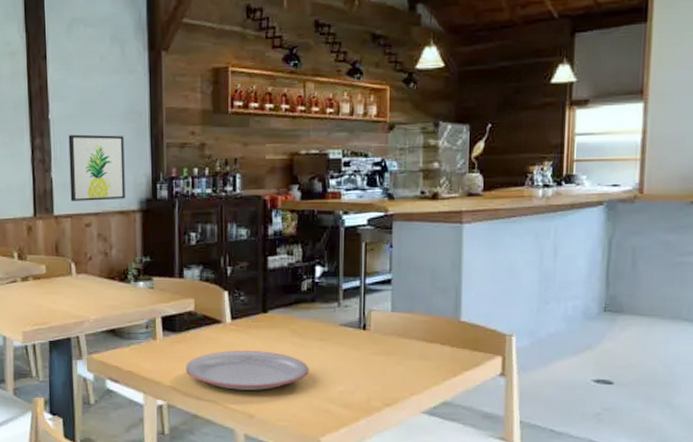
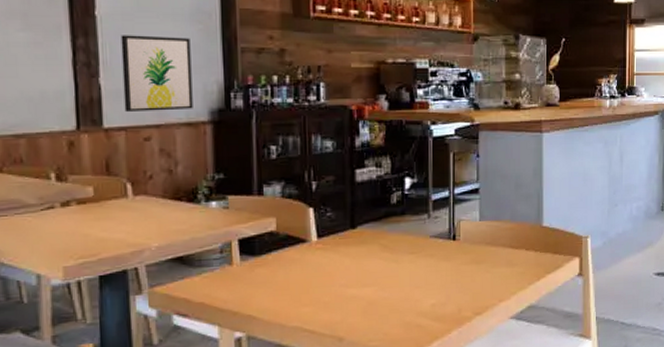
plate: present [185,351,309,390] -> none [267,269,400,313]

